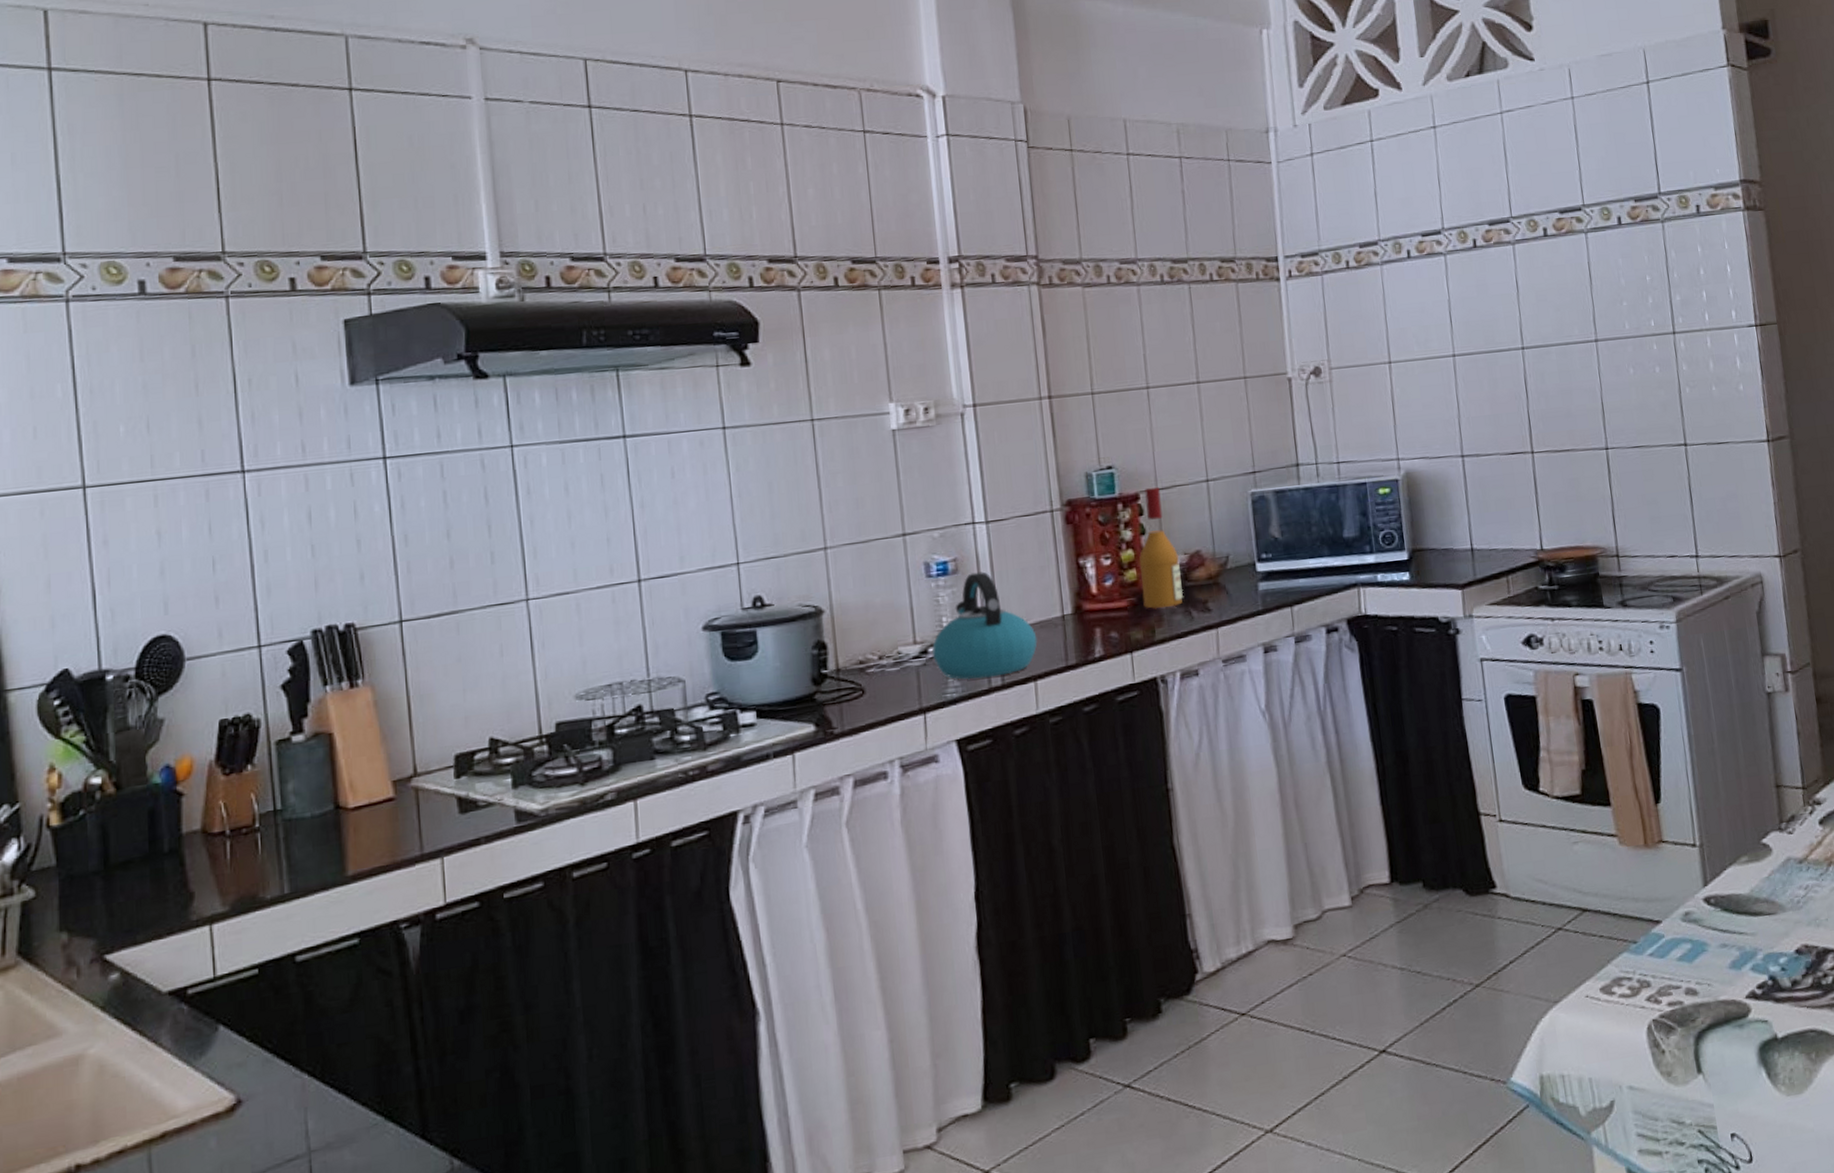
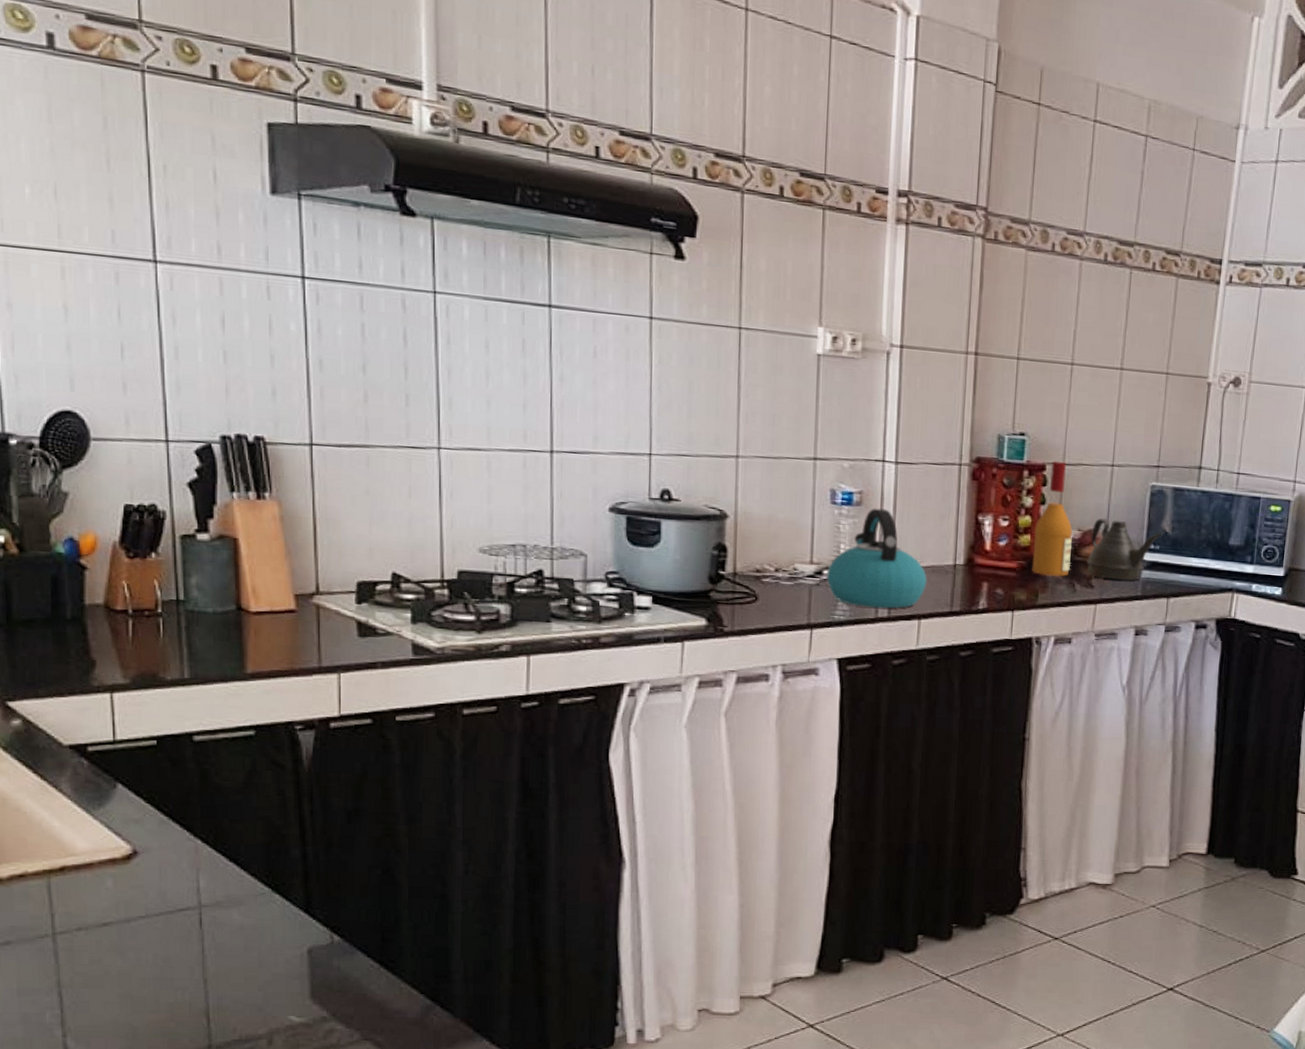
teapot: none [1198,535,1273,600] -> present [1087,518,1163,581]

